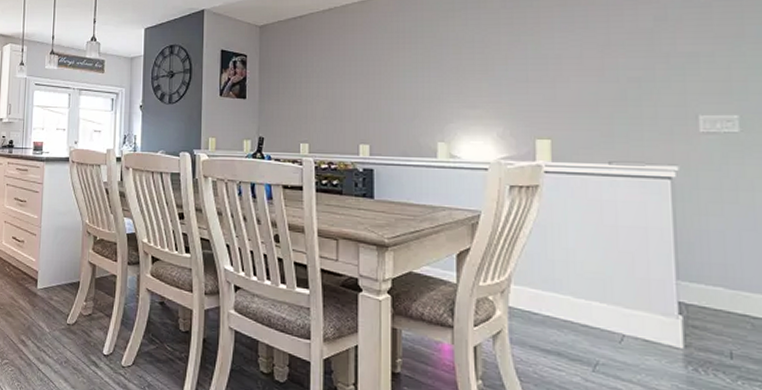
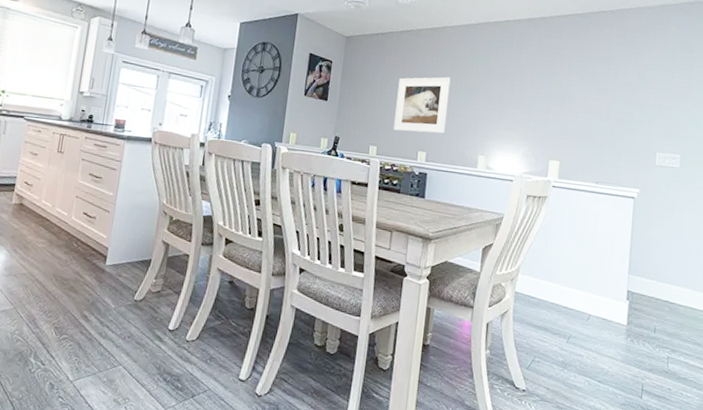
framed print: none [326,54,391,124] -> present [394,77,451,134]

